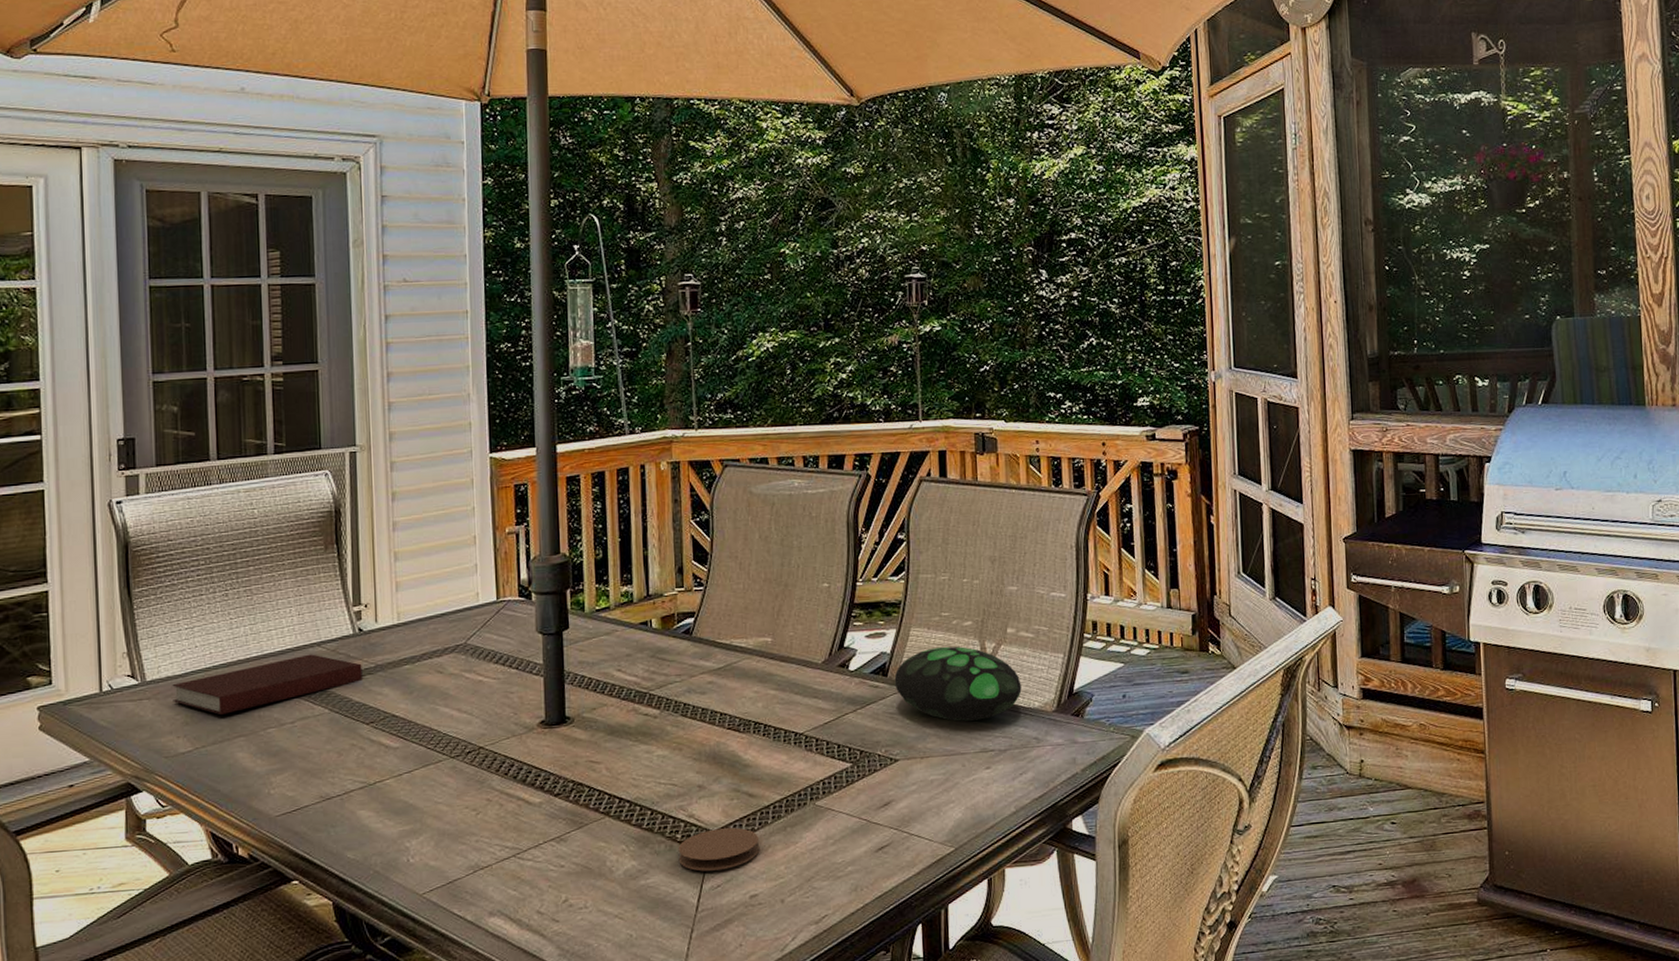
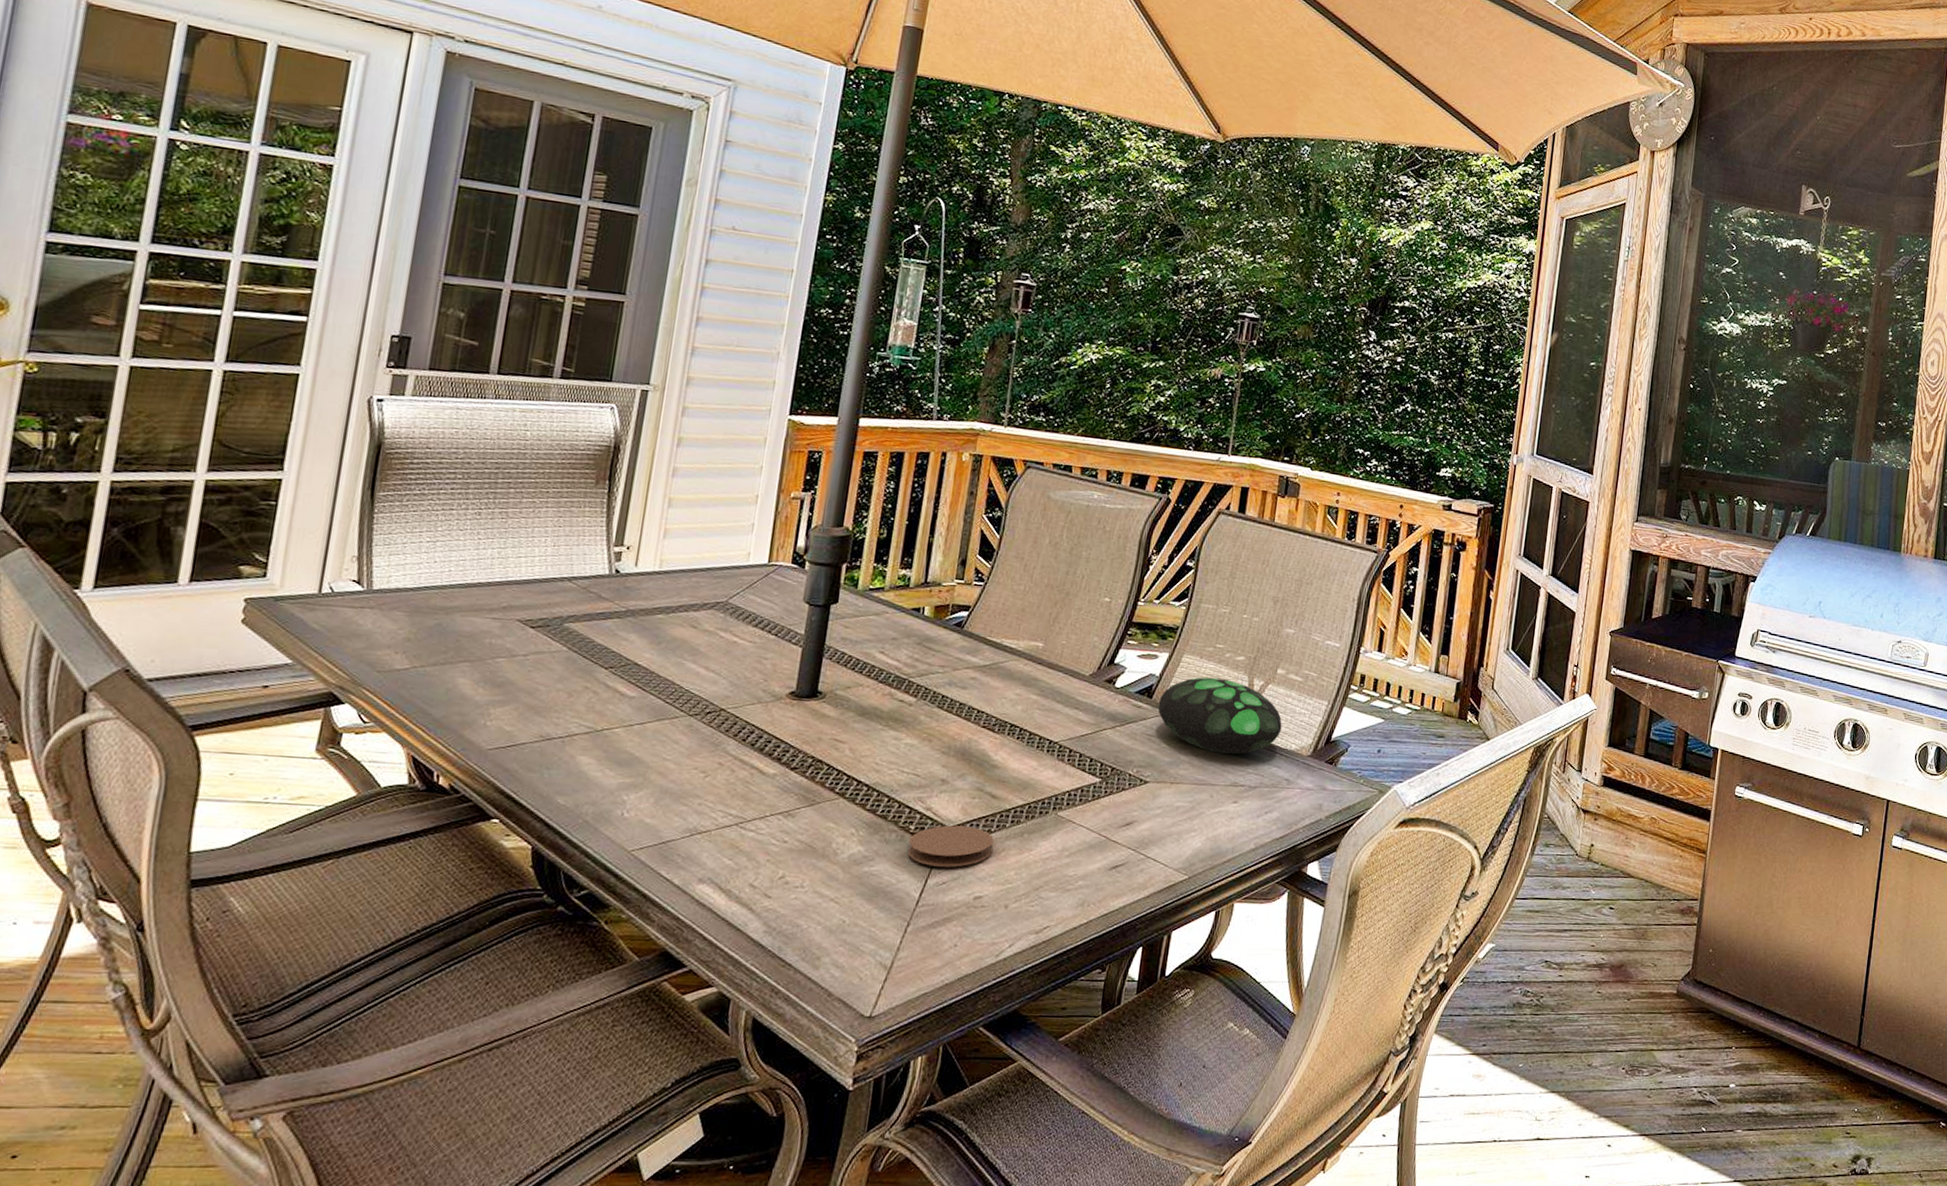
notebook: present [172,654,363,715] -> none [398,587,612,636]

